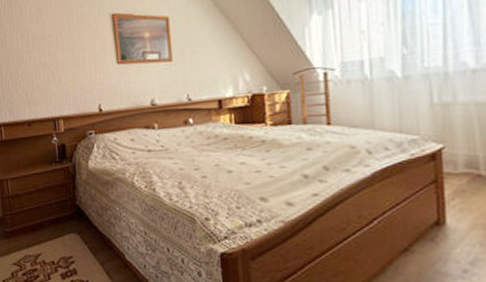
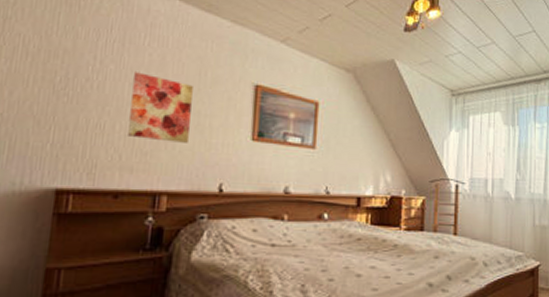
wall art: none [22,25,69,78] -> present [128,72,193,143]

